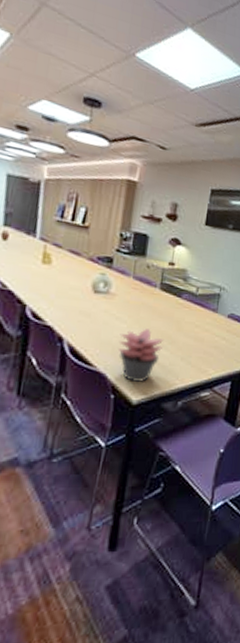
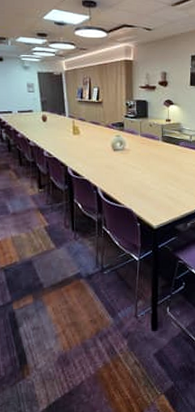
succulent plant: present [118,329,165,383] -> none [137,172,171,213]

